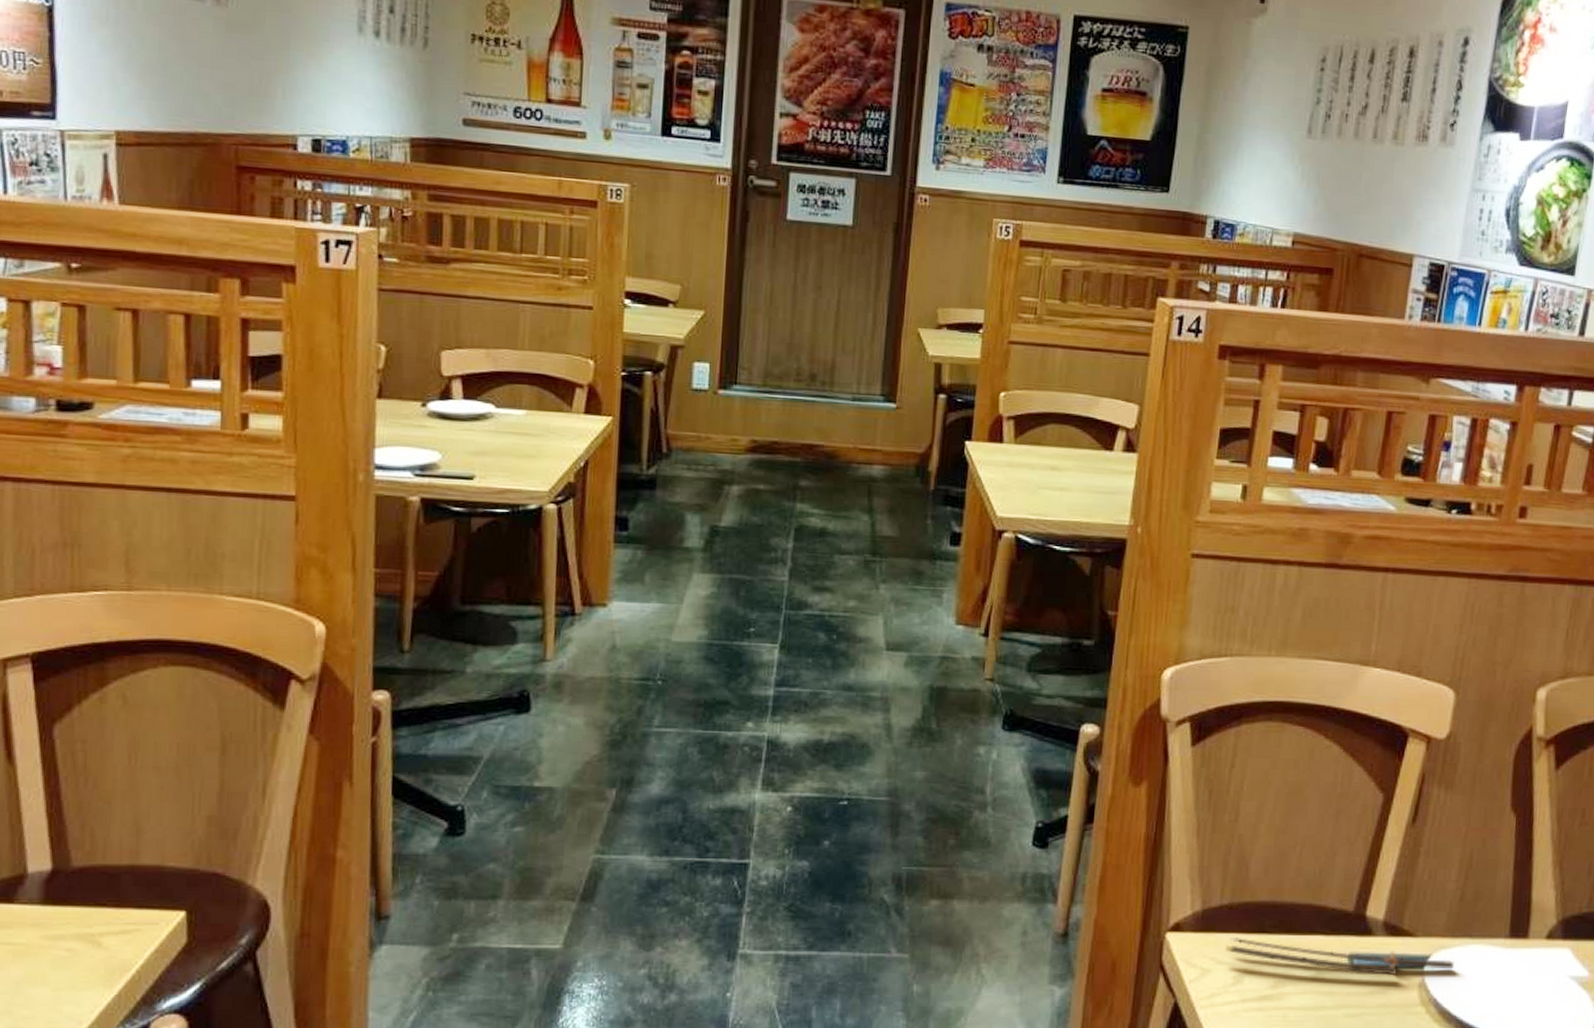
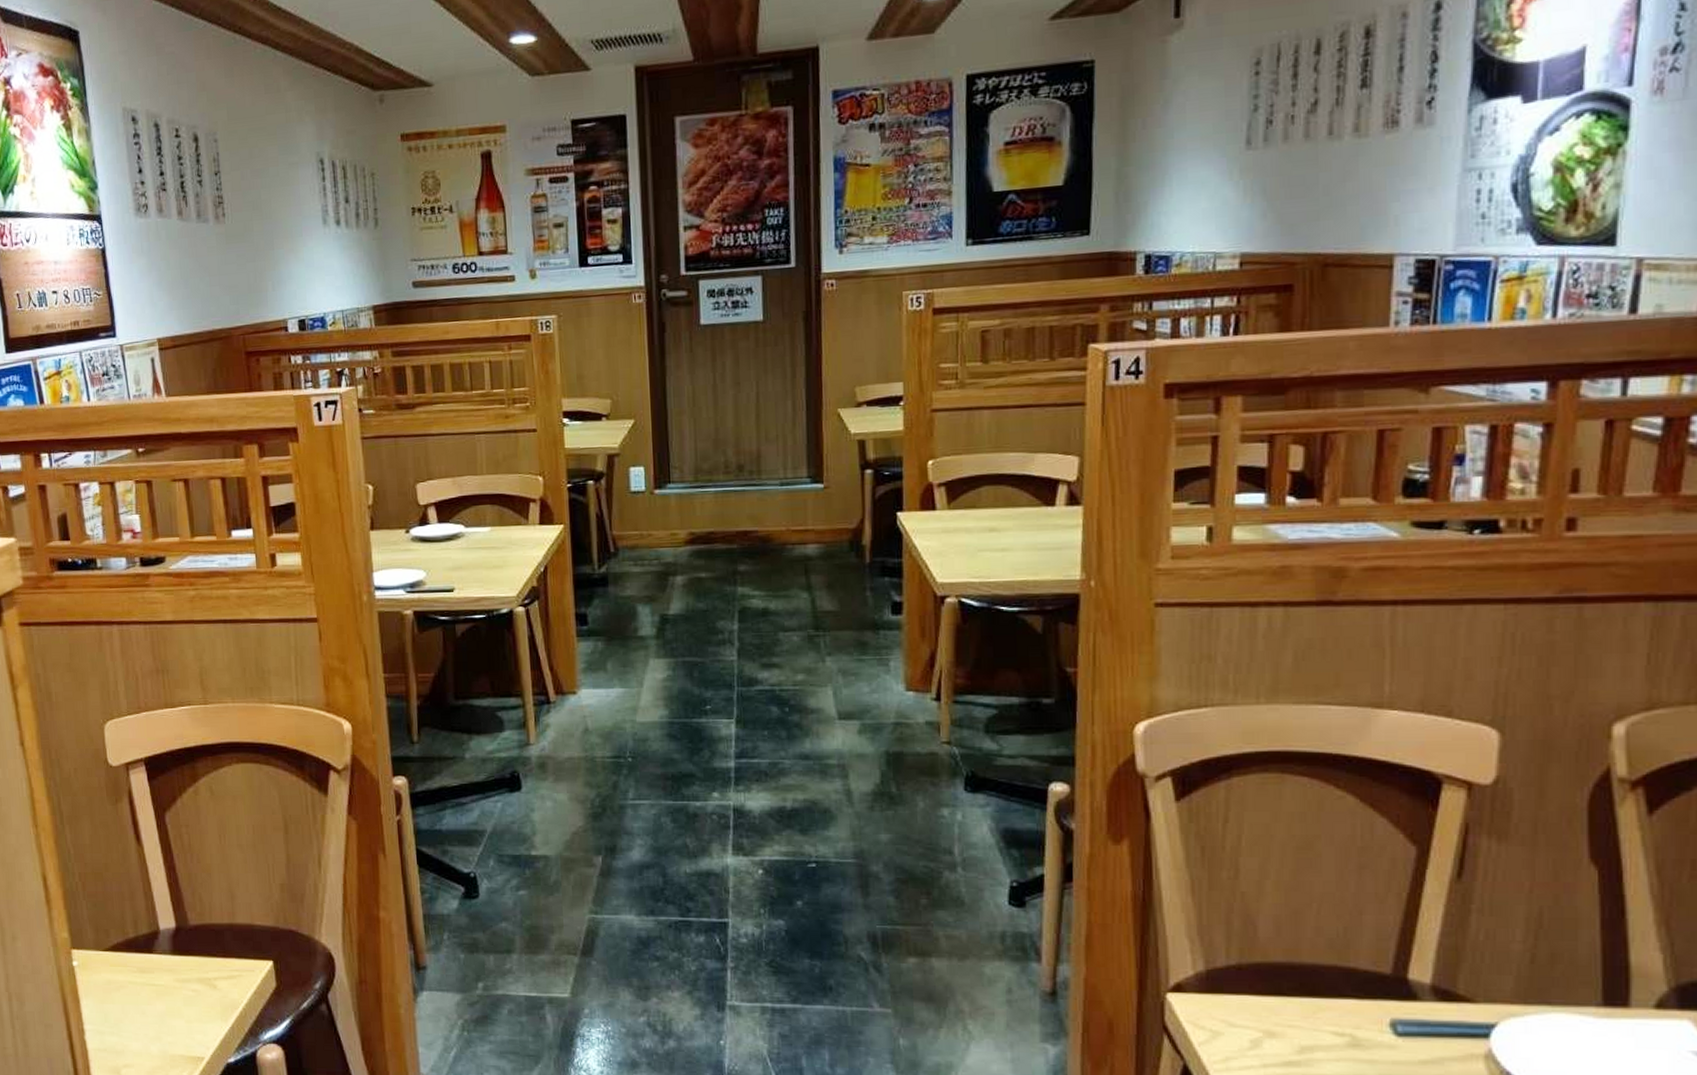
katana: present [1226,936,1454,976] -> none [1238,998,1530,1045]

